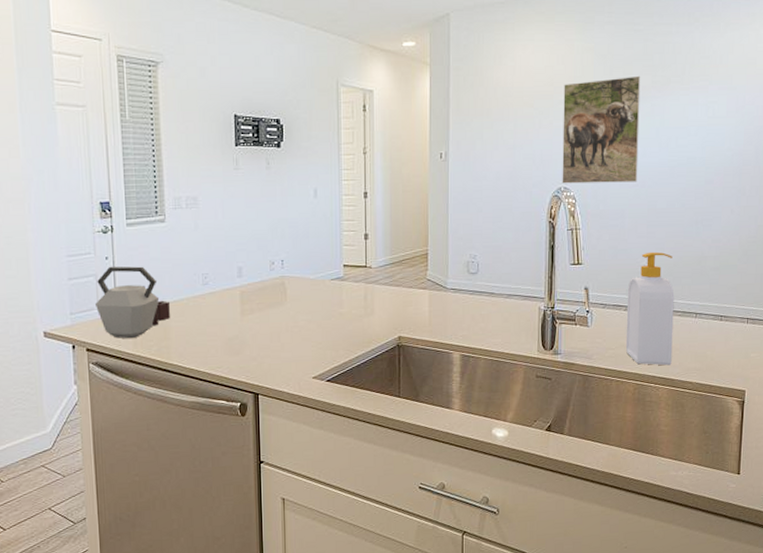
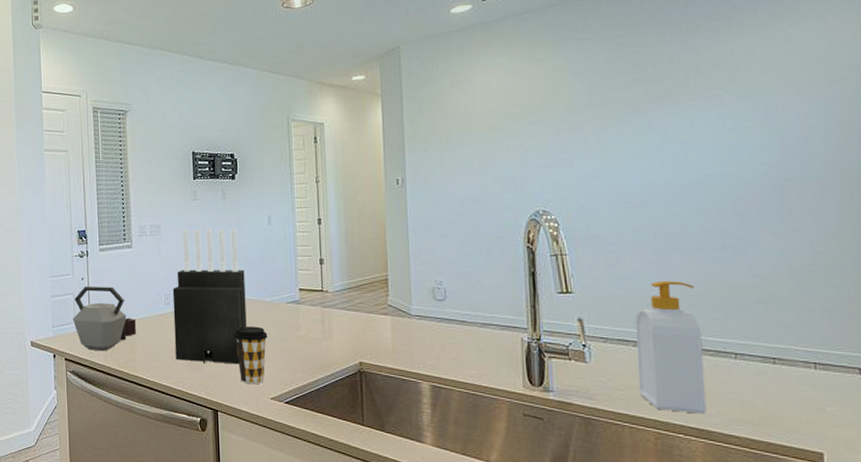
knife block: none [211,201,290,347] -> present [172,228,247,365]
coffee cup: none [276,305,311,365] -> present [233,326,268,385]
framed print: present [562,75,641,184] -> none [534,90,637,207]

